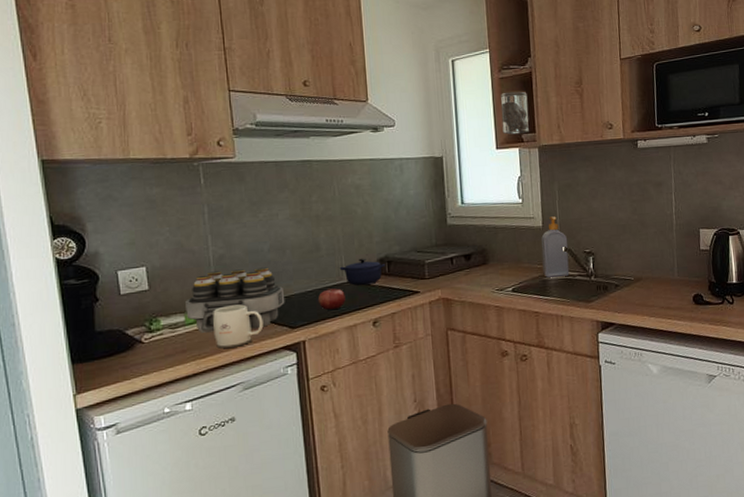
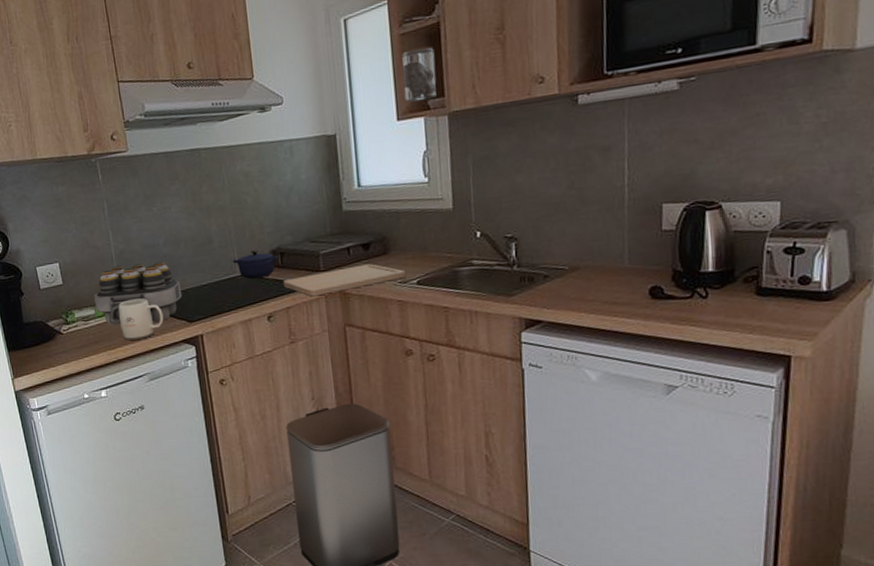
fruit: present [317,288,346,310] -> none [212,281,240,304]
cutting board: none [389,273,503,303] -> present [283,264,406,297]
soap bottle: present [541,216,570,278] -> none [451,196,486,268]

